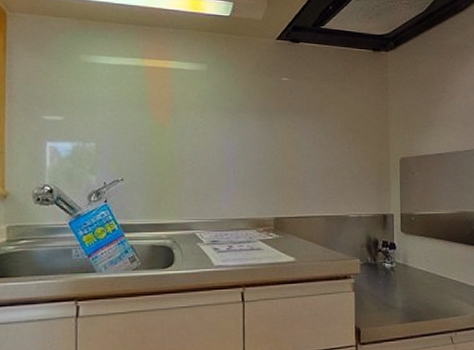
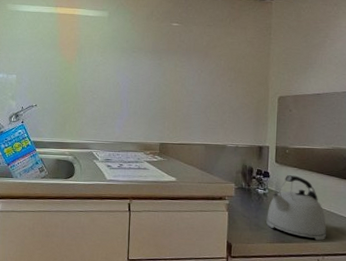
kettle: none [396,245,458,316] -> present [266,175,327,241]

